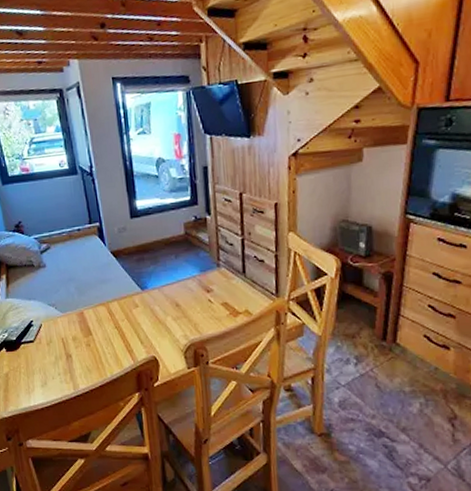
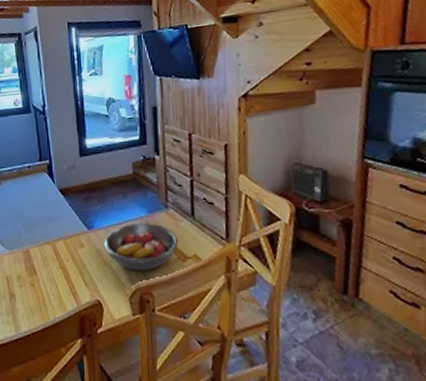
fruit bowl: none [157,281,231,328] -> present [104,223,179,271]

